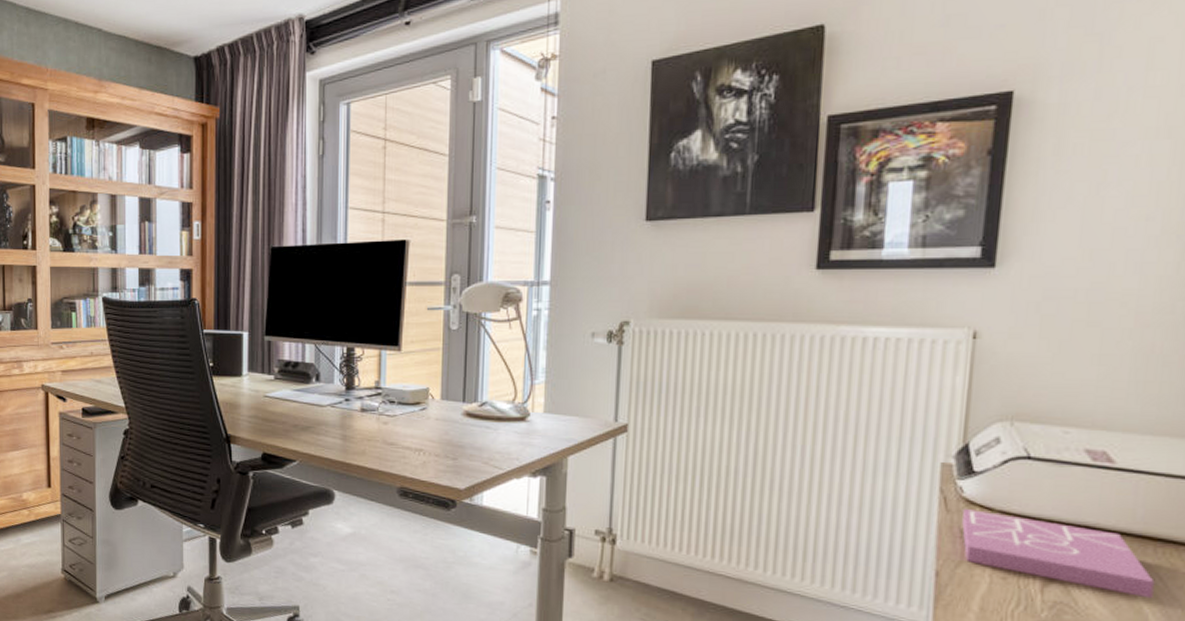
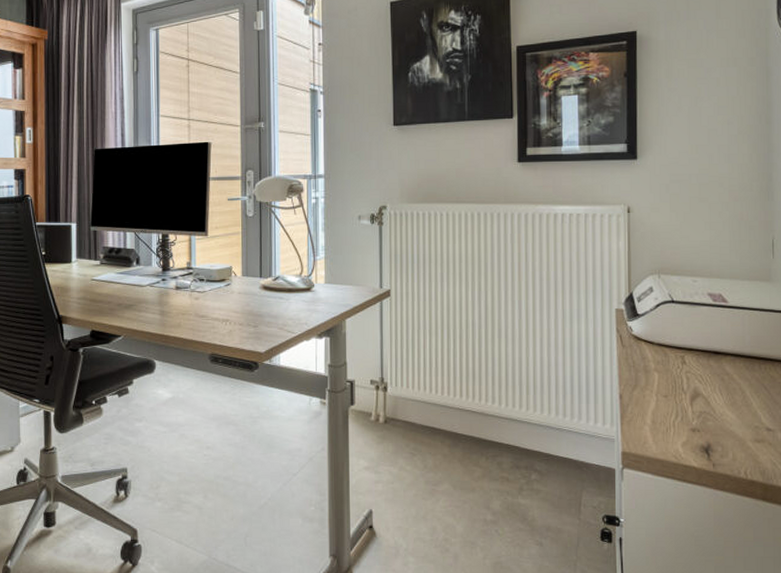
book: present [962,509,1155,599] -> none [634,344,762,404]

